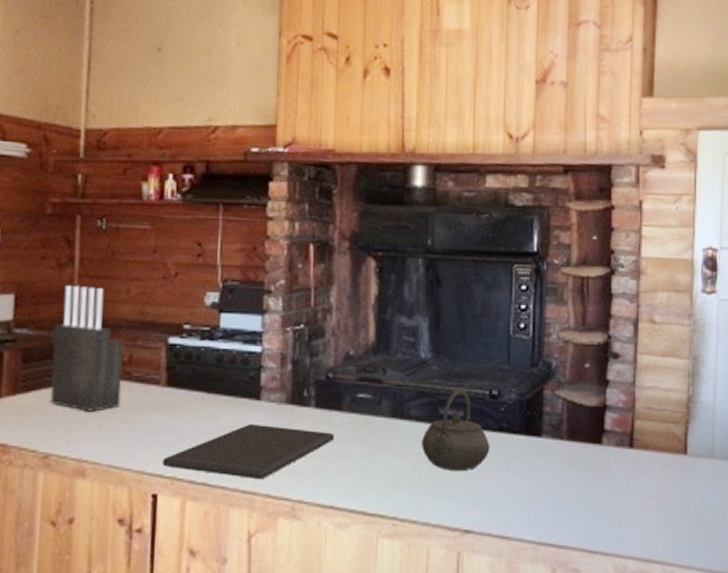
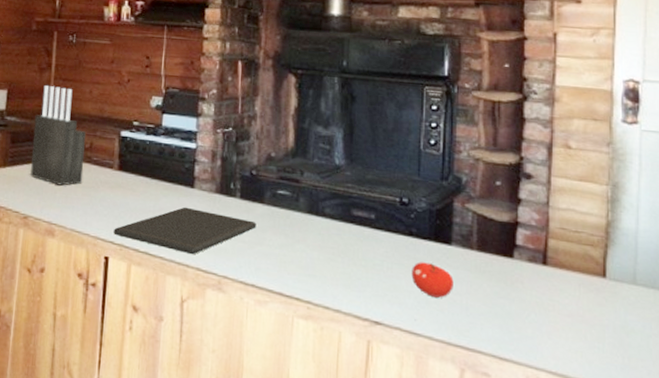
kettle: present [422,388,490,472] -> none [335,193,400,268]
fruit: none [502,459,544,495] -> present [411,262,454,298]

